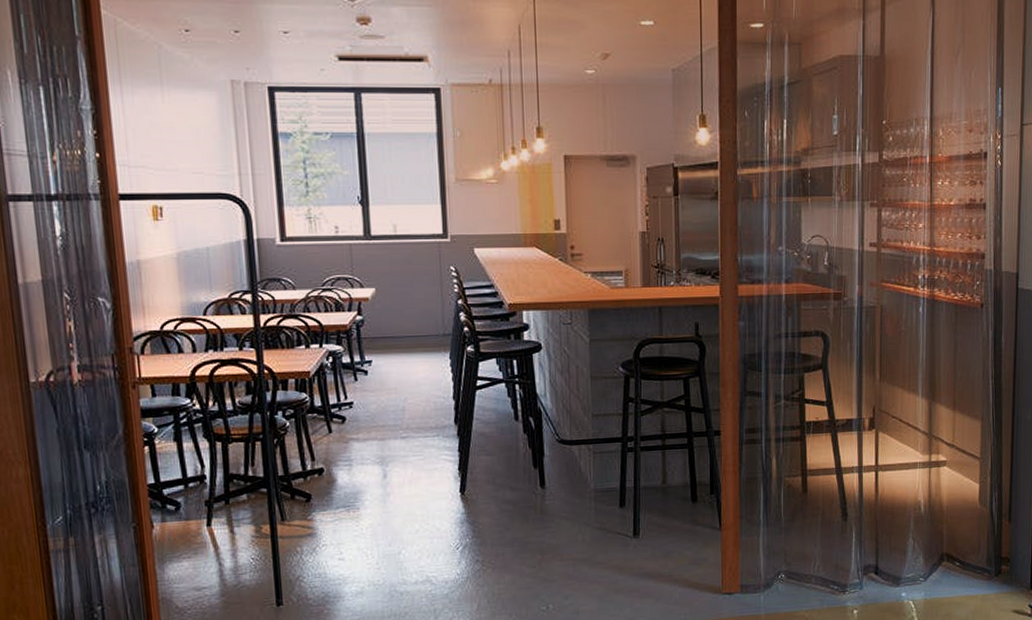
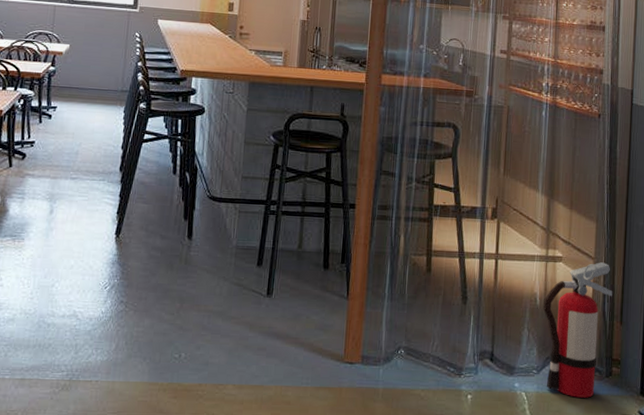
fire extinguisher: none [928,461,1001,600] -> present [543,262,613,398]

